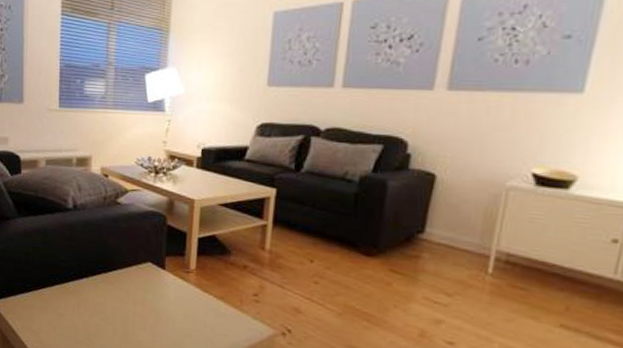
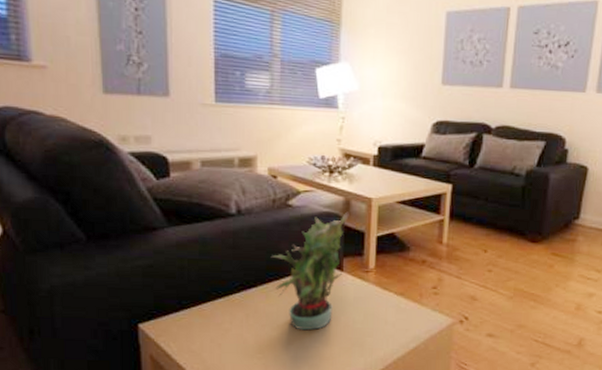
potted plant: none [100,211,173,324] -> present [270,211,349,331]

